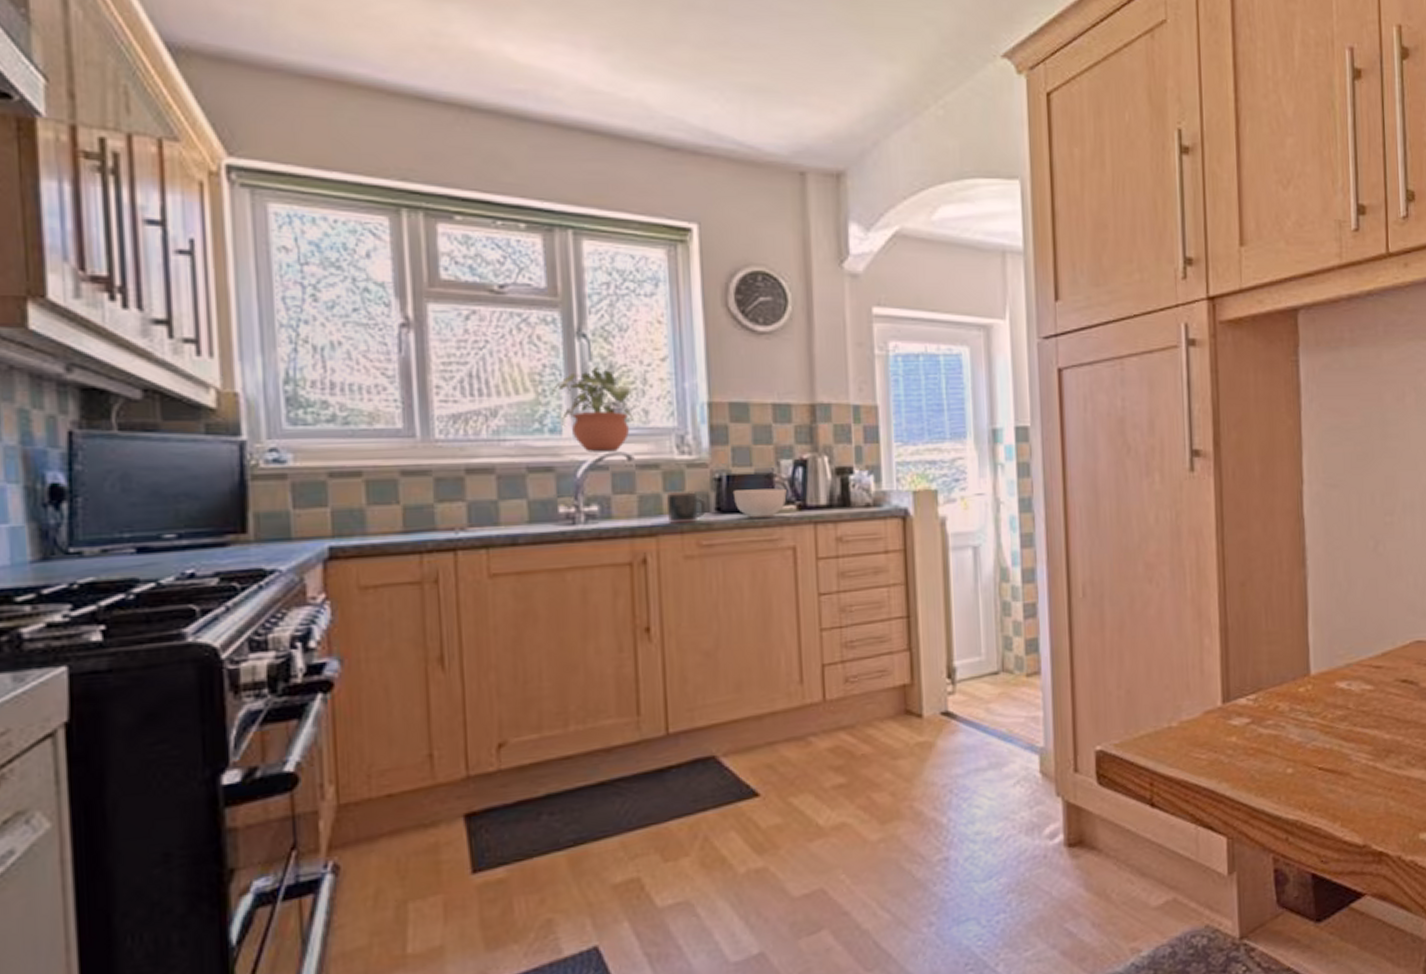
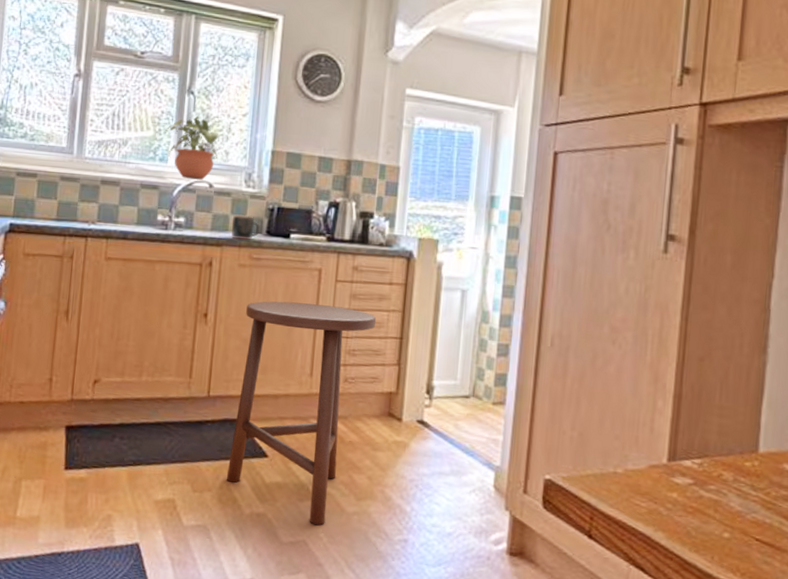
bar stool: none [703,590,875,867] -> present [226,301,377,526]
bowl: present [732,488,787,518] -> none [280,219,321,244]

